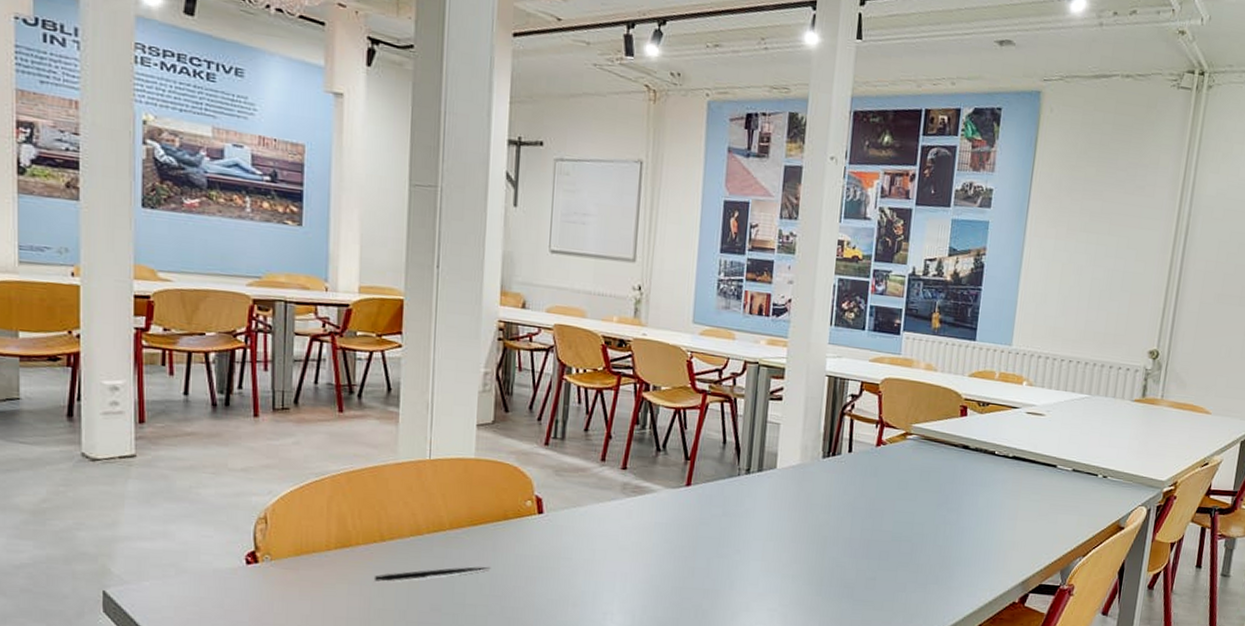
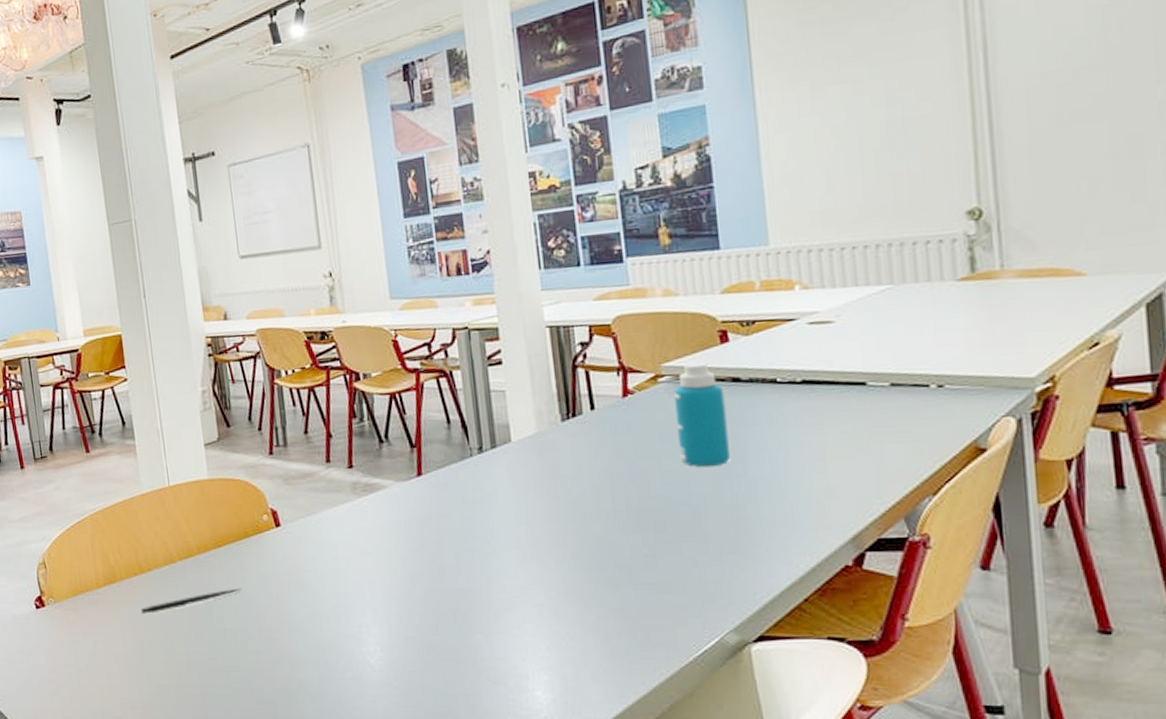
bottle: none [911,427,955,514] -> present [673,362,730,468]

